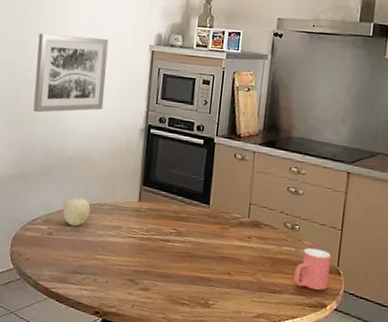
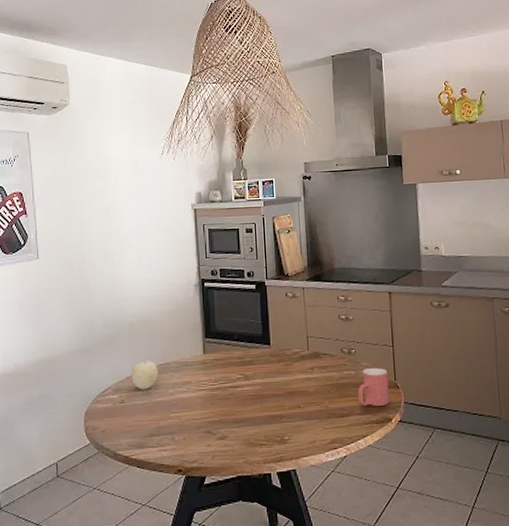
wall art: present [33,33,109,113] -> none [83,205,156,285]

